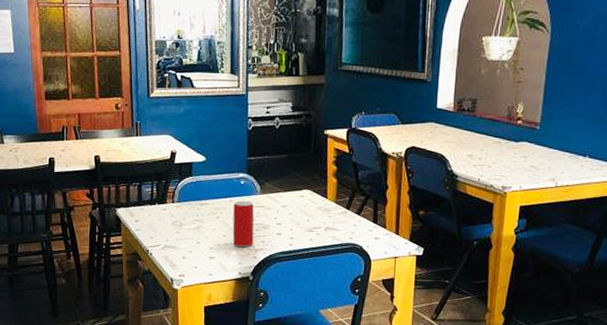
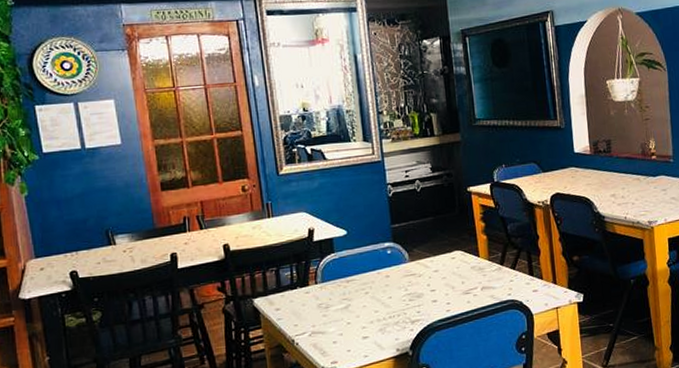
beverage can: present [232,200,254,248] -> none [382,270,409,322]

